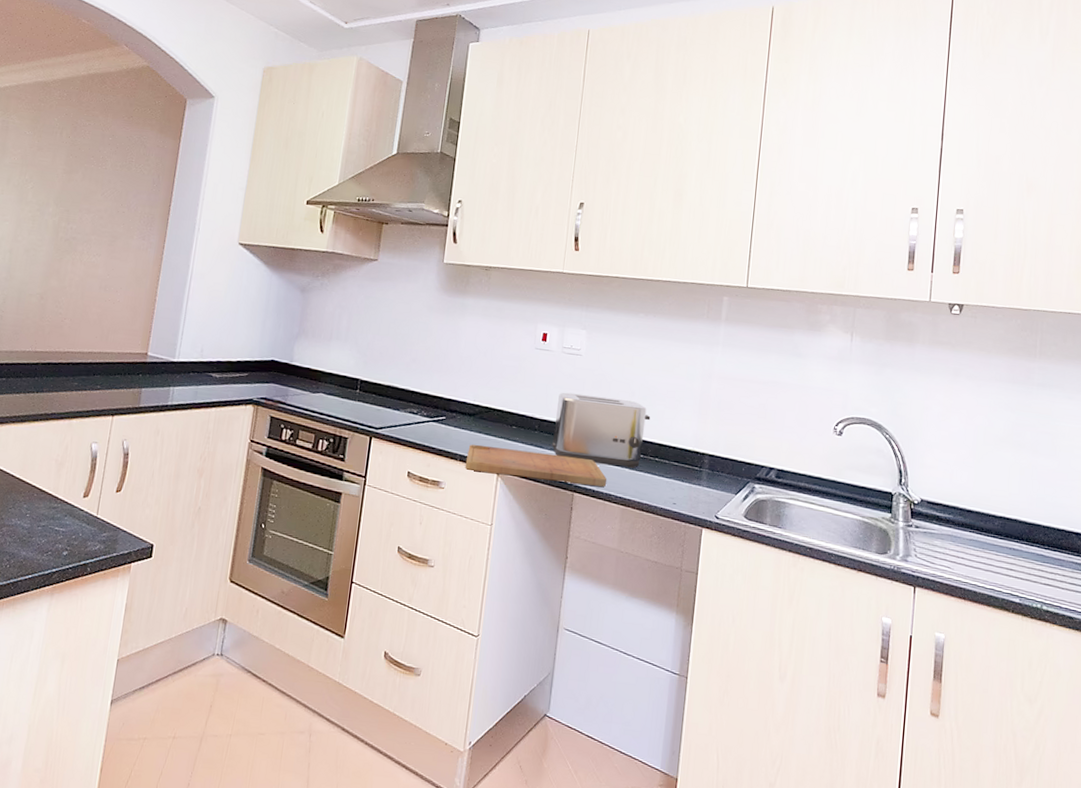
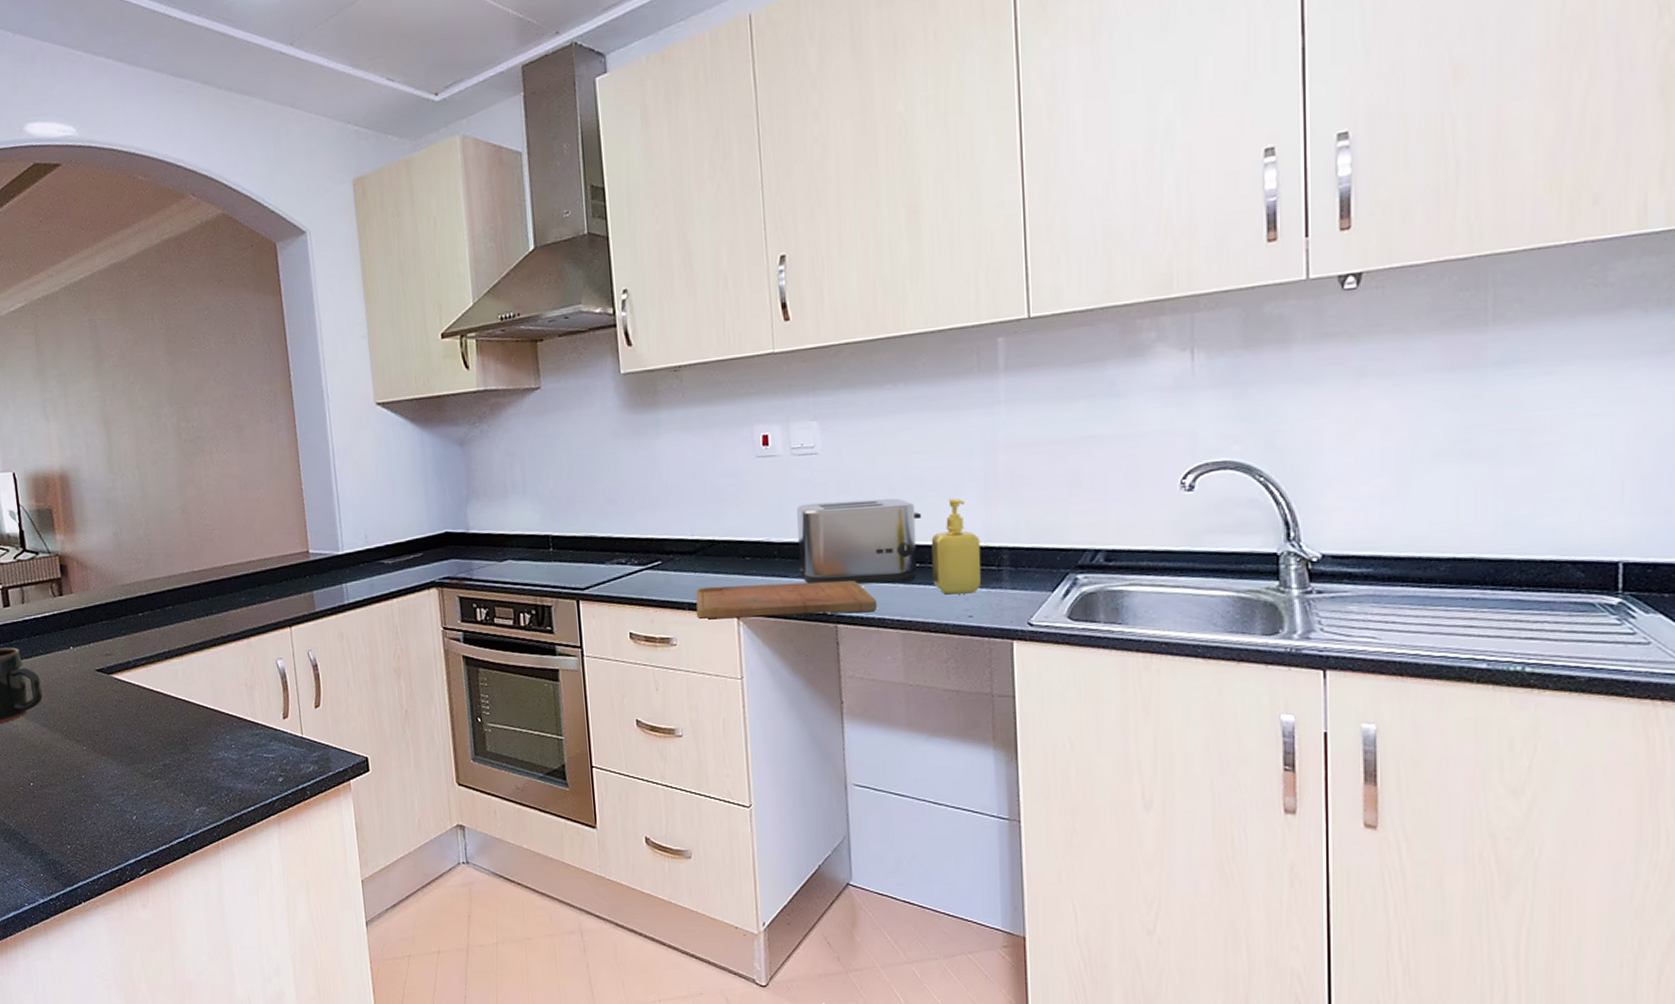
soap dispenser: none [651,408,690,486] -> present [931,498,982,595]

